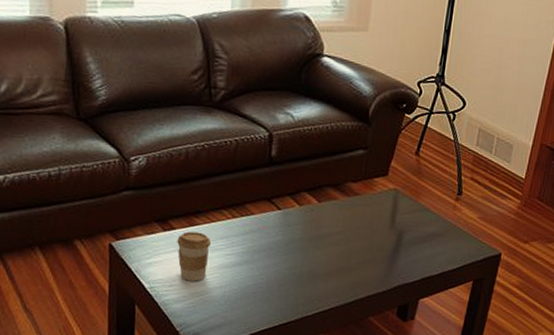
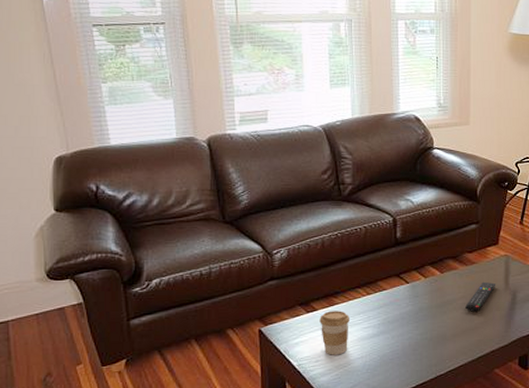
remote control: none [342,216,381,250] -> present [465,281,496,312]

